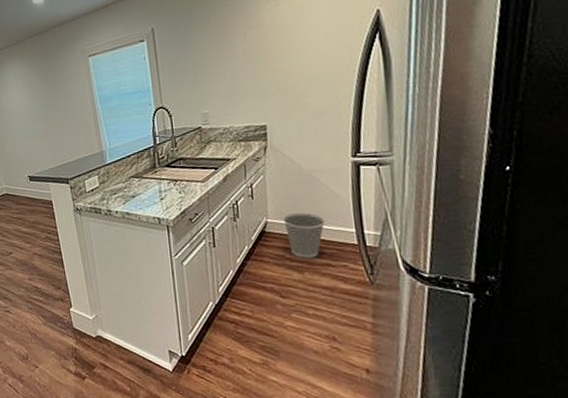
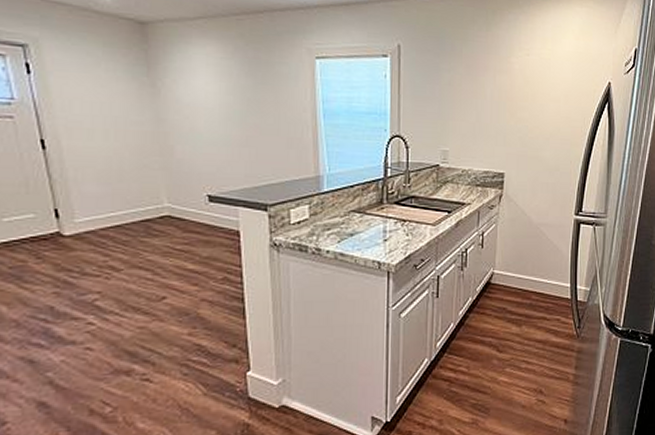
wastebasket: present [283,213,326,258] -> none [509,266,546,312]

